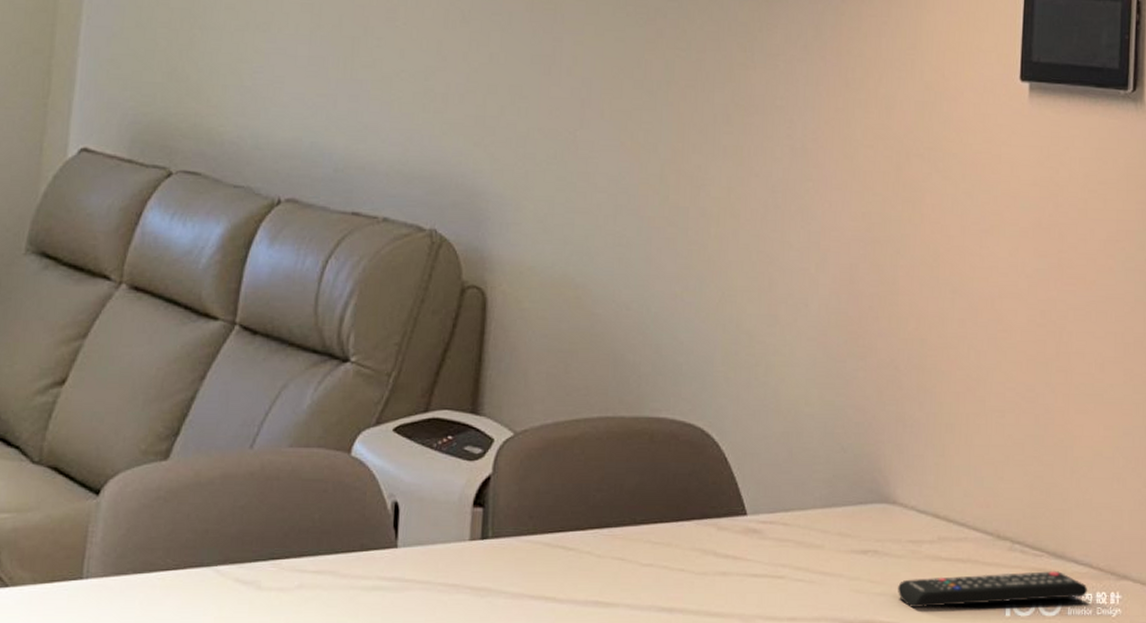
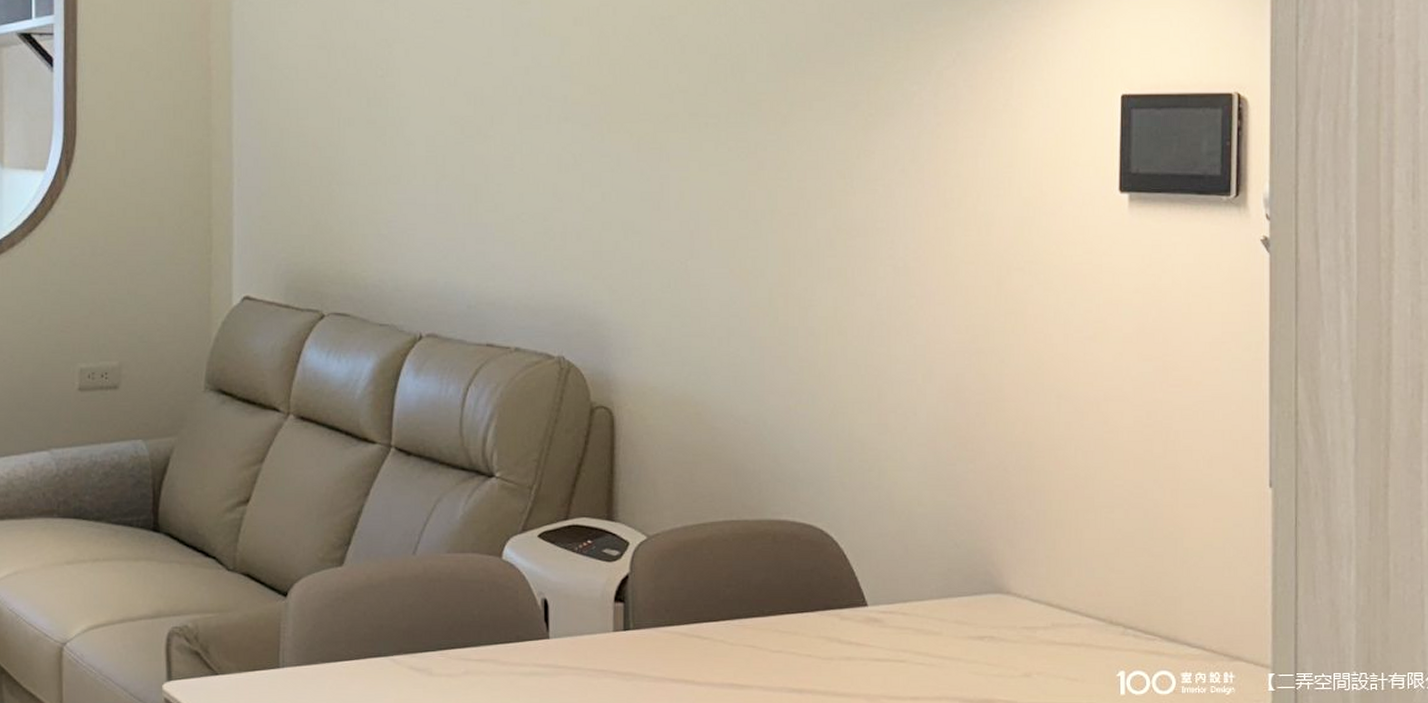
remote control: present [898,570,1088,609] -> none [1015,652,1202,688]

